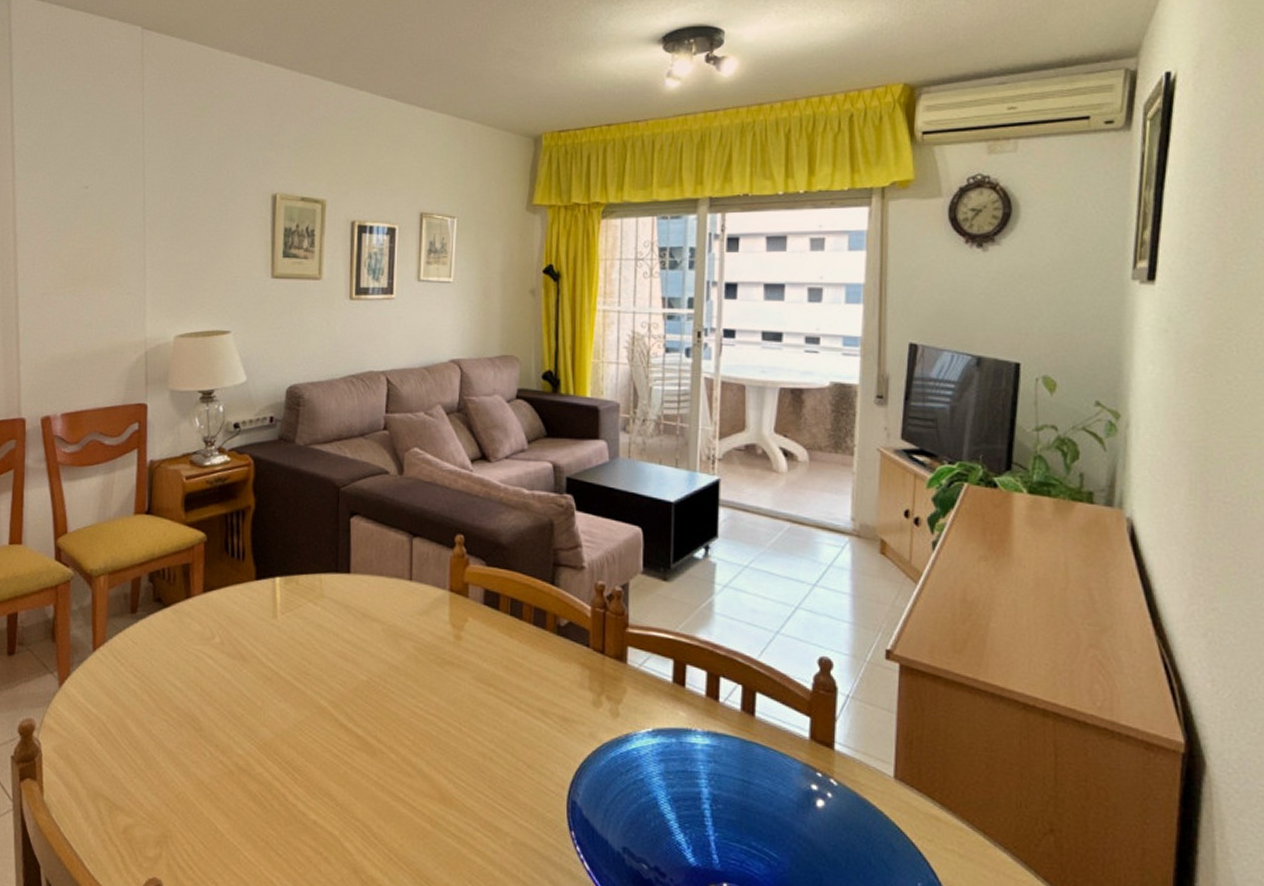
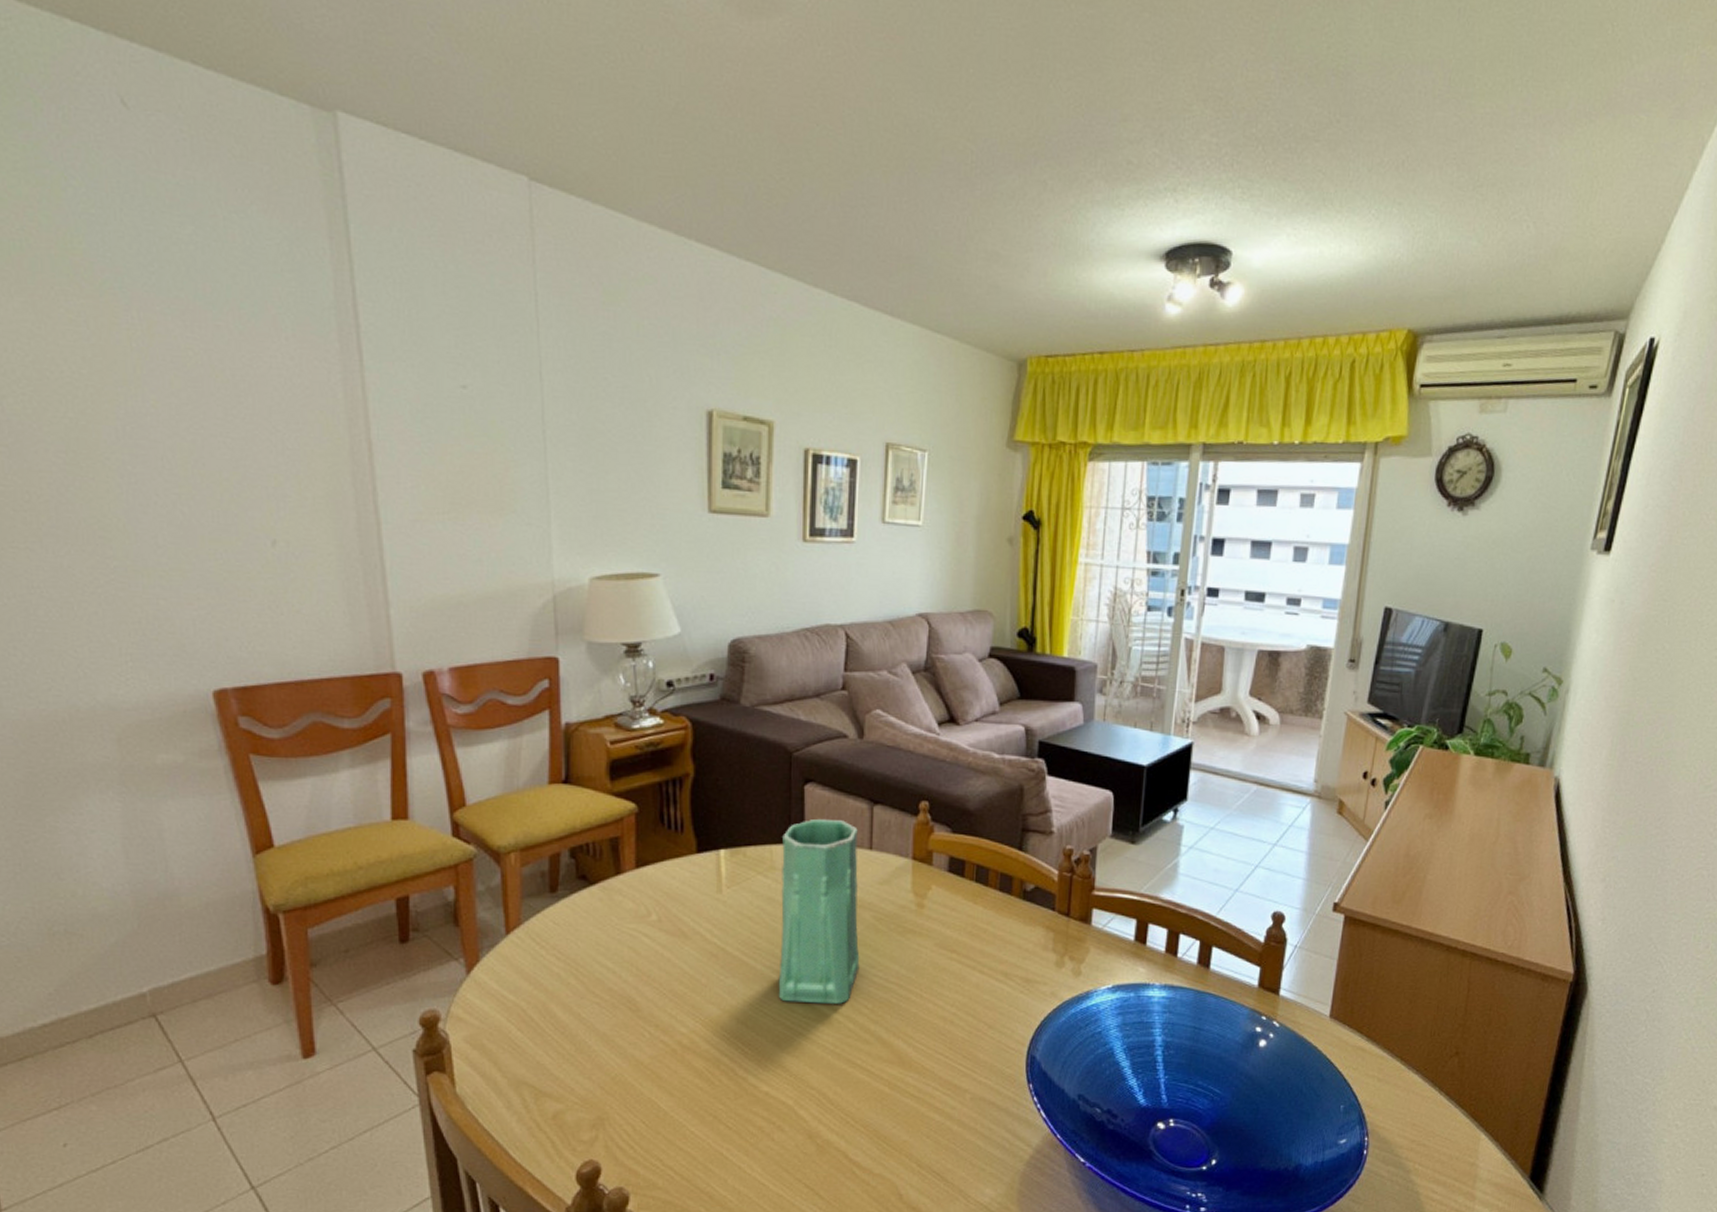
vase: none [326,549,402,734] -> present [778,818,860,1004]

